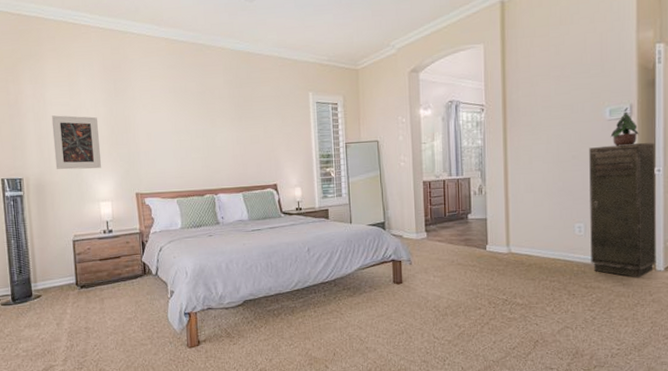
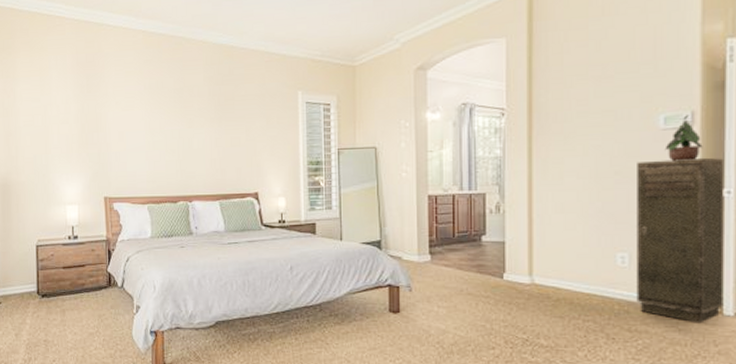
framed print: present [51,115,102,170] -> none [20,111,70,170]

